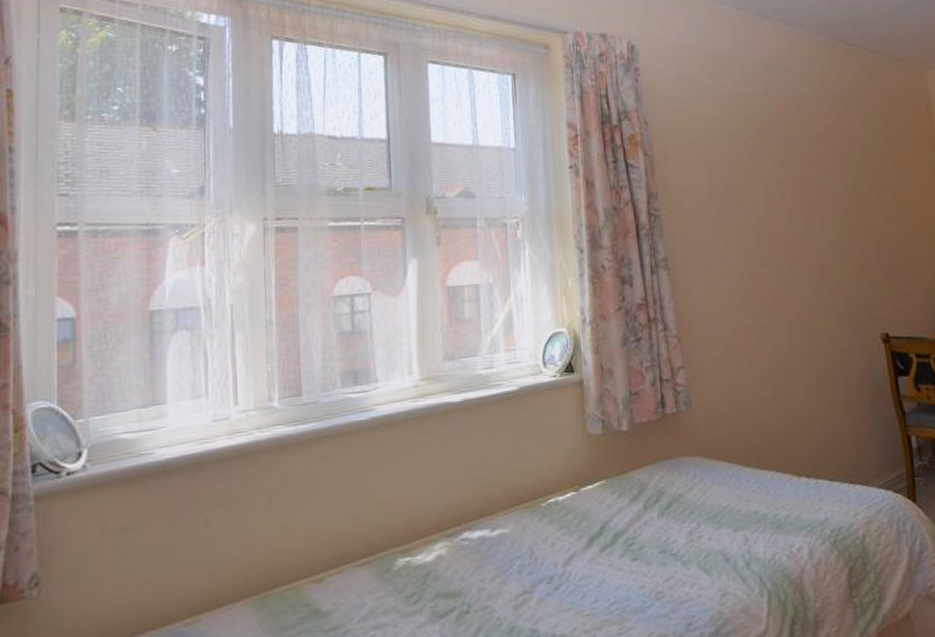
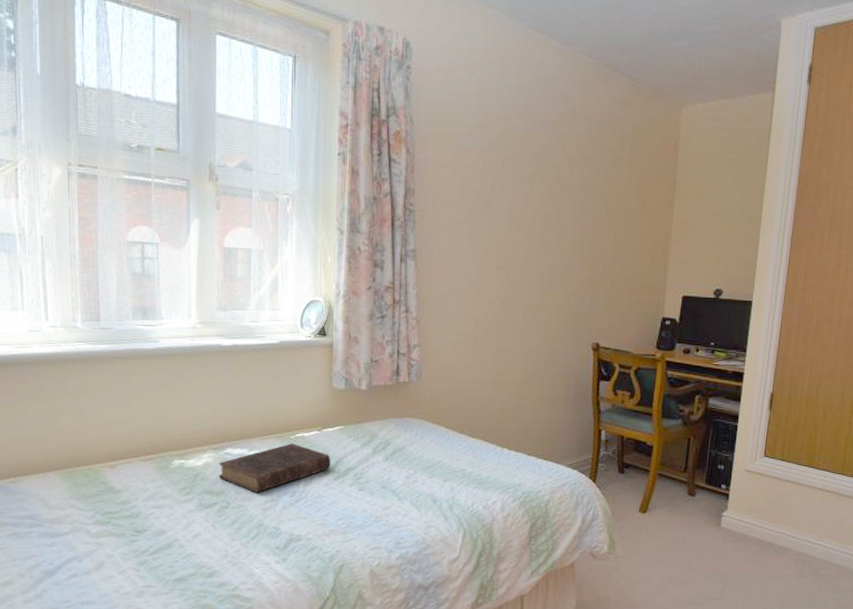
book: none [454,512,594,586] -> present [218,443,331,493]

